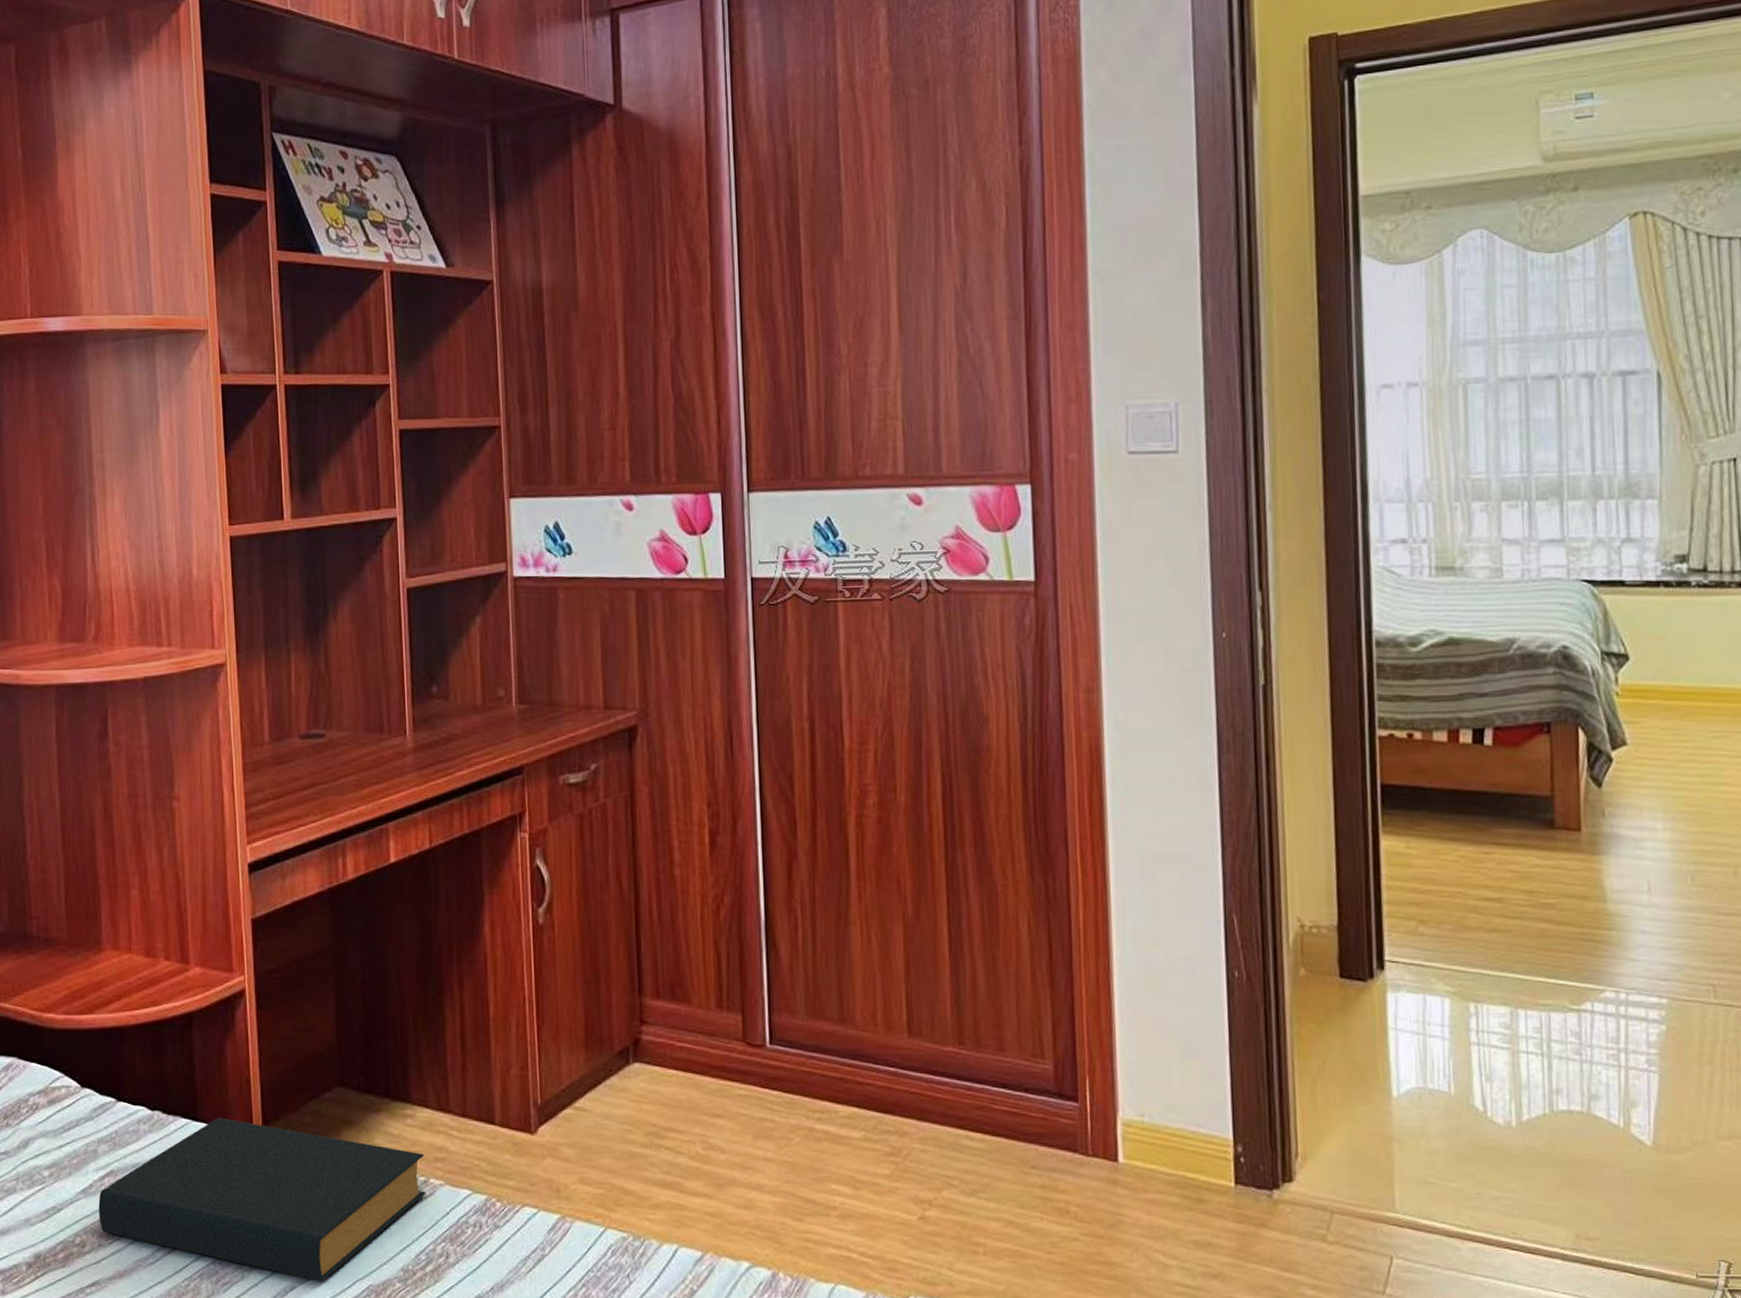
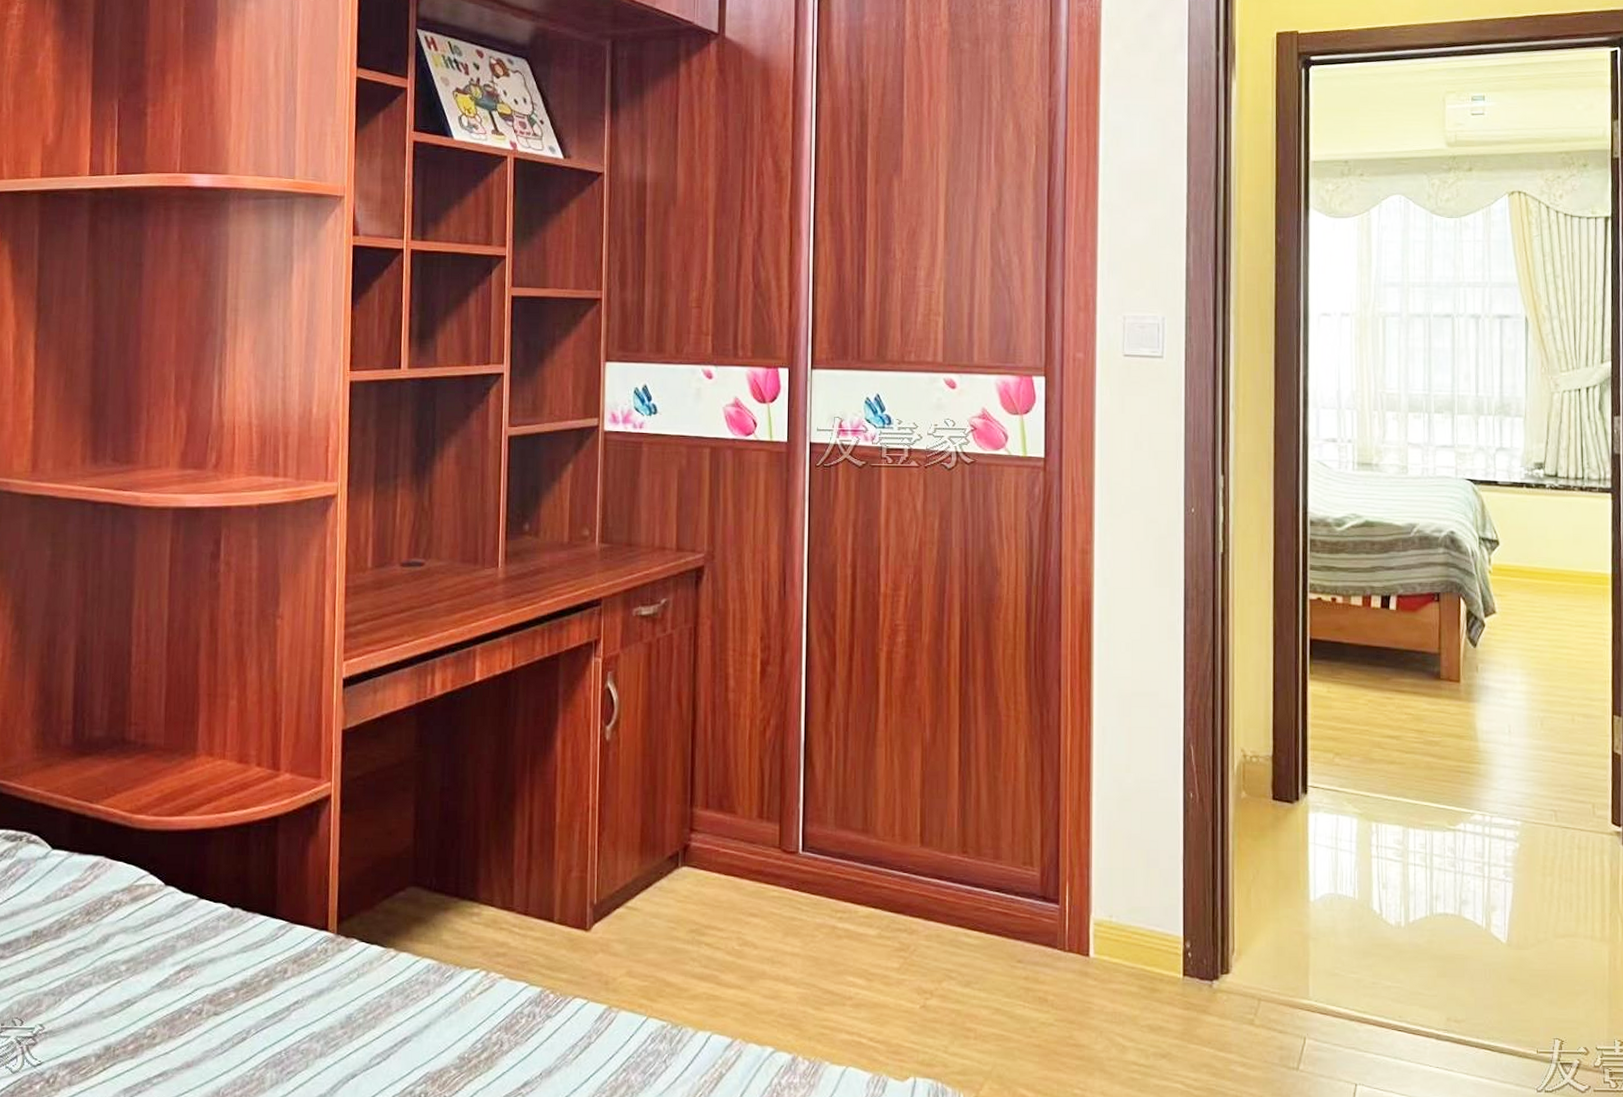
hardback book: present [98,1117,426,1282] -> none [171,915,487,1070]

